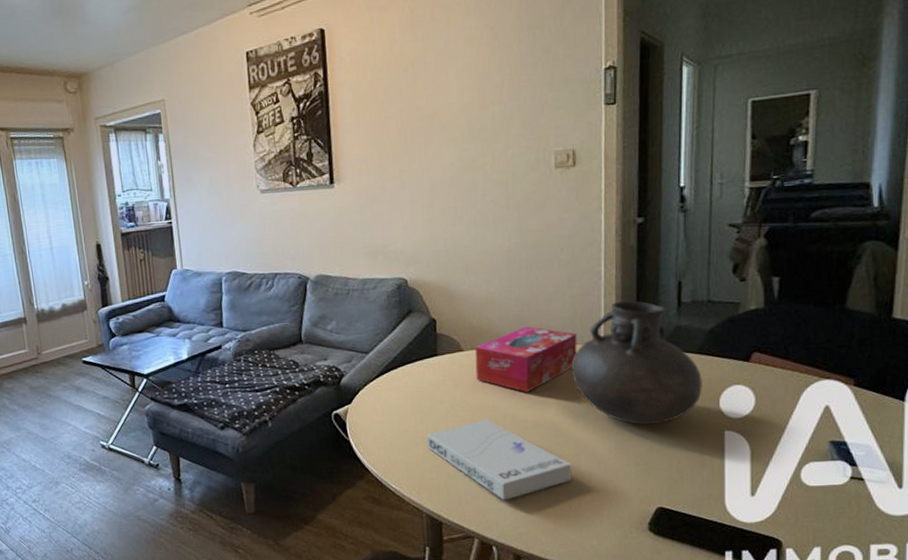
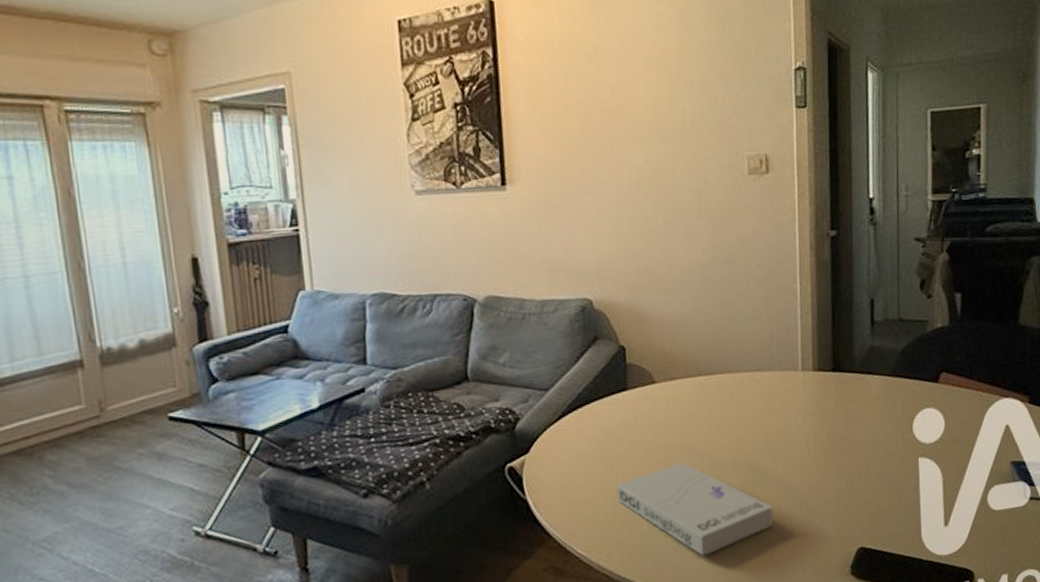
tissue box: present [475,326,577,392] -> none [668,351,775,428]
vase: present [571,300,703,425] -> none [770,320,898,457]

